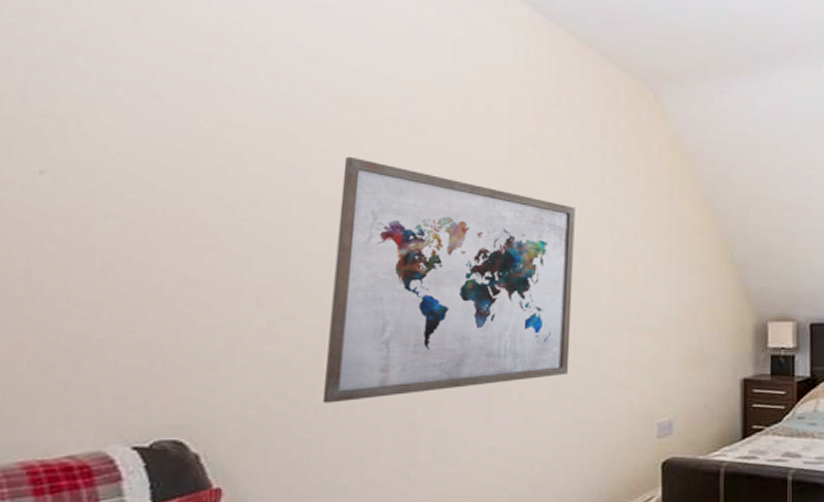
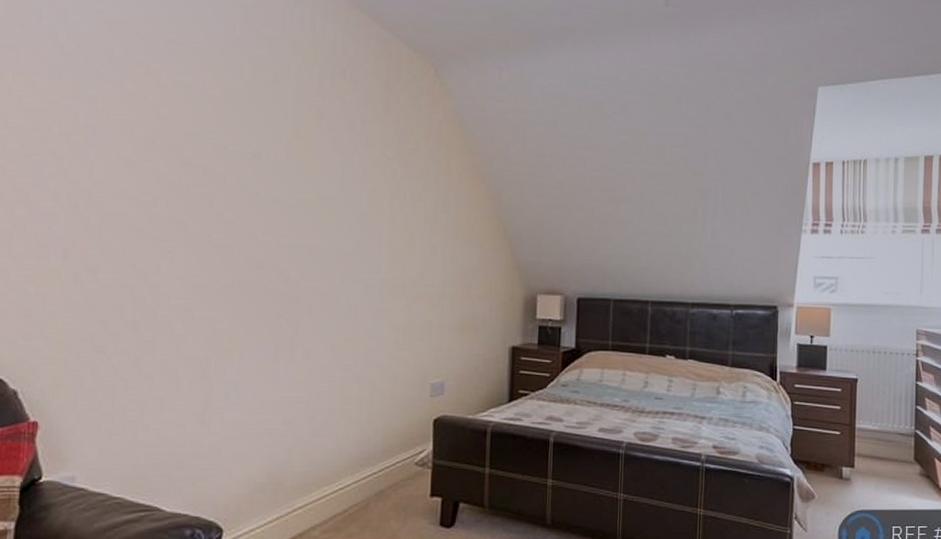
wall art: present [323,156,575,403] -> none [126,120,358,351]

